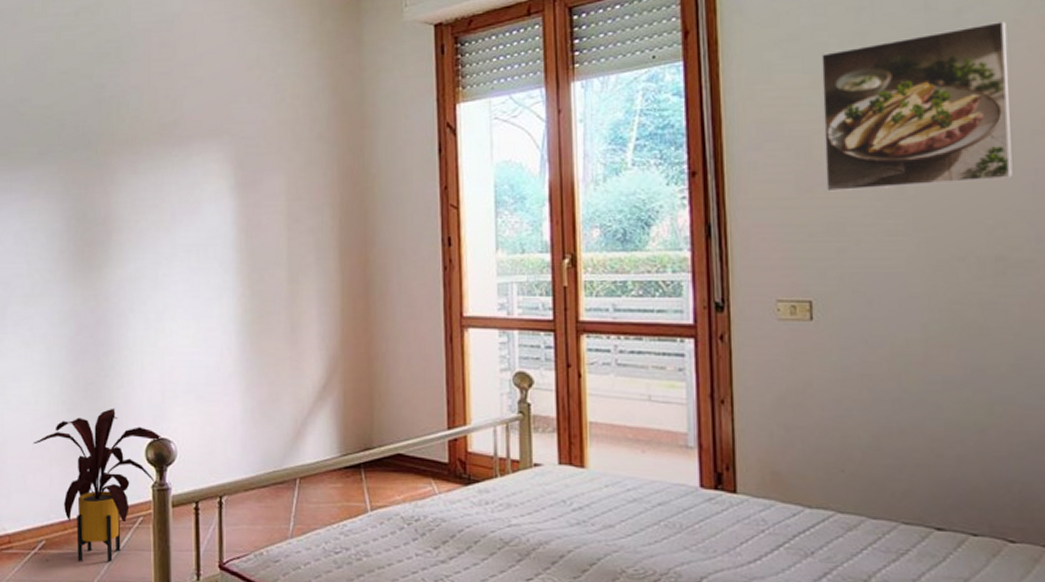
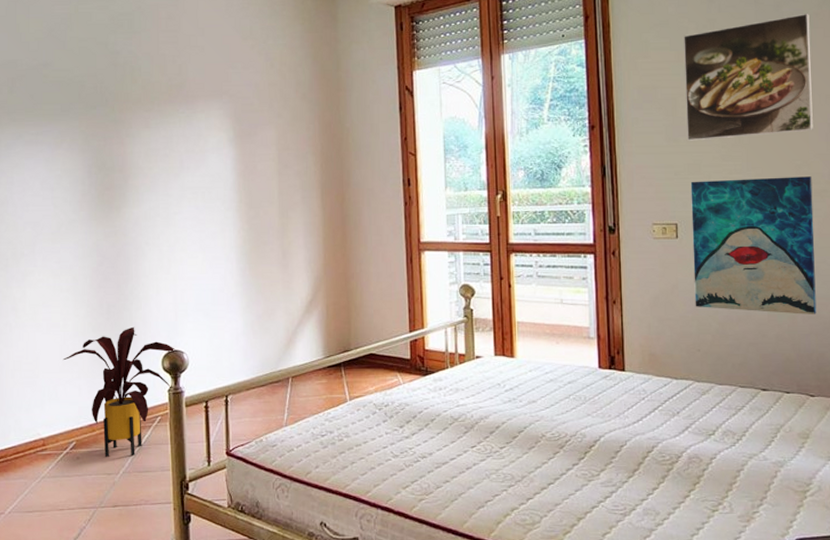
wall art: none [831,241,1019,430] -> present [690,176,817,315]

